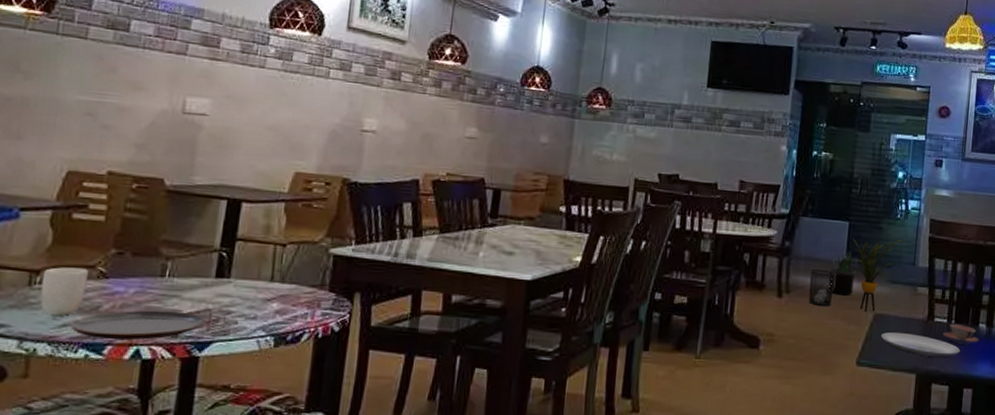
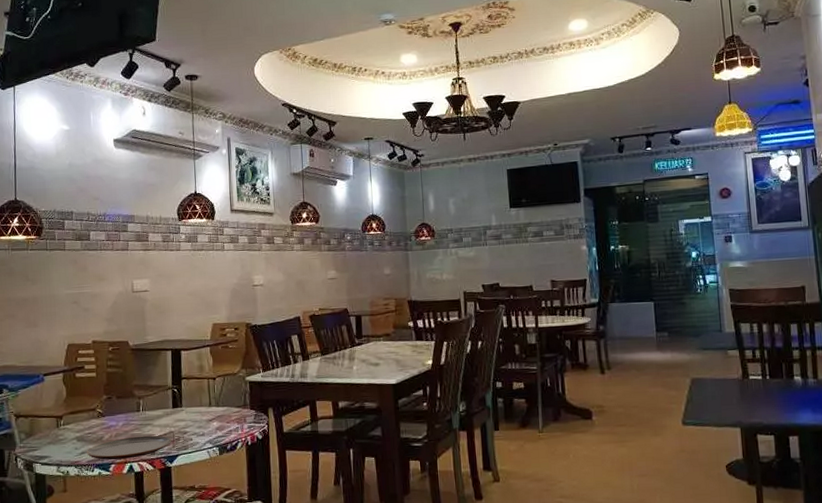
cup: present [39,267,88,316] -> none [64,411,92,447]
waste bin: present [808,268,836,306] -> none [626,345,651,377]
planter: present [828,250,856,296] -> none [641,327,668,366]
house plant: present [848,238,906,313] -> none [657,310,709,379]
plate: present [880,332,961,358] -> none [700,392,780,412]
teacup: present [943,323,979,346] -> none [760,379,797,398]

